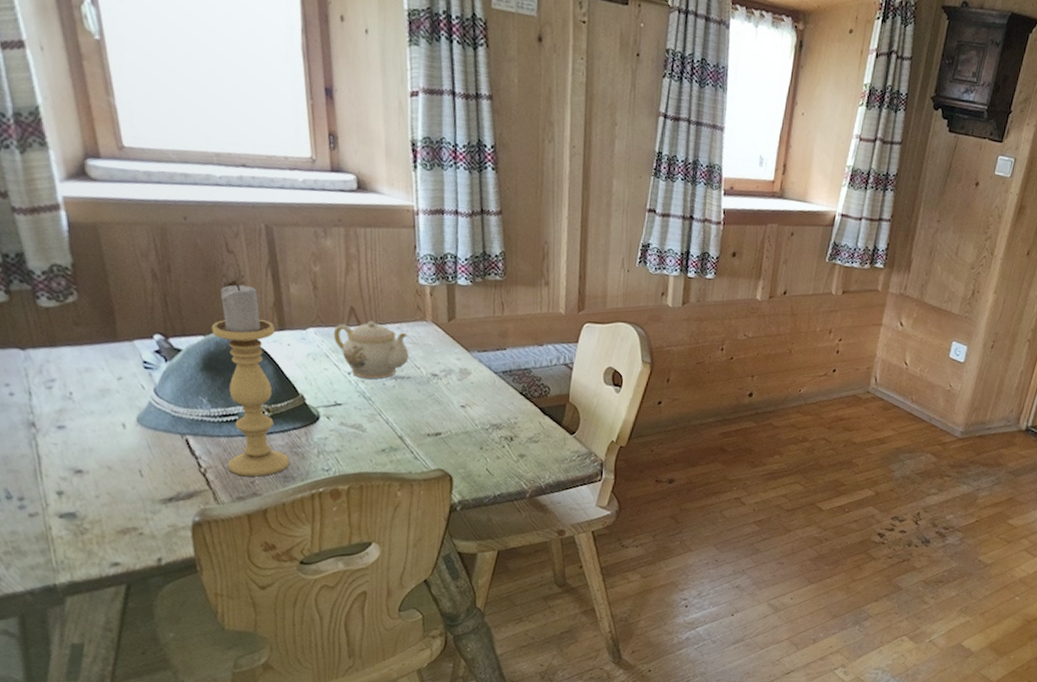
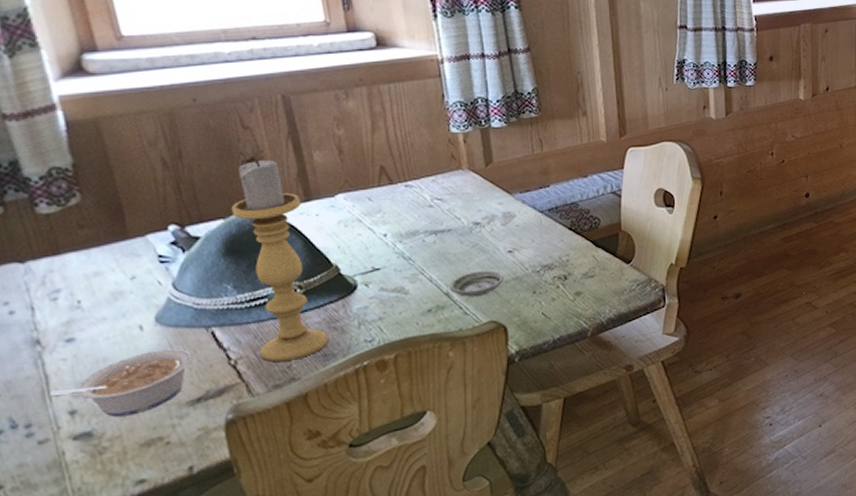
legume: none [41,448,168,504] -> present [49,348,193,417]
teapot: present [333,320,409,379] -> none [364,177,447,239]
saucer: none [404,420,454,444] -> present [449,270,504,297]

